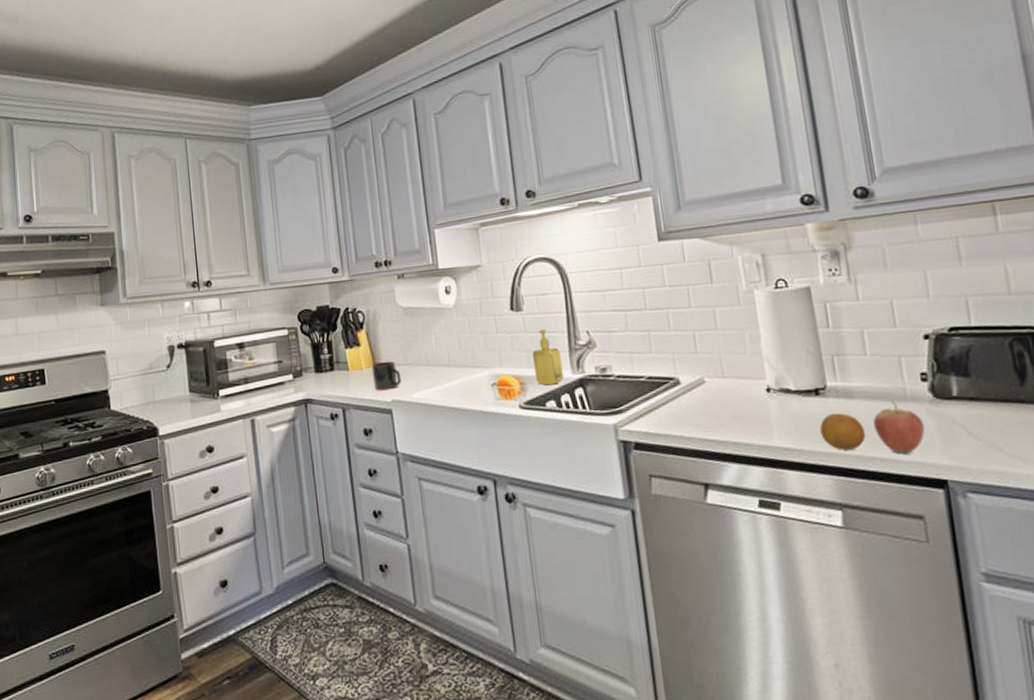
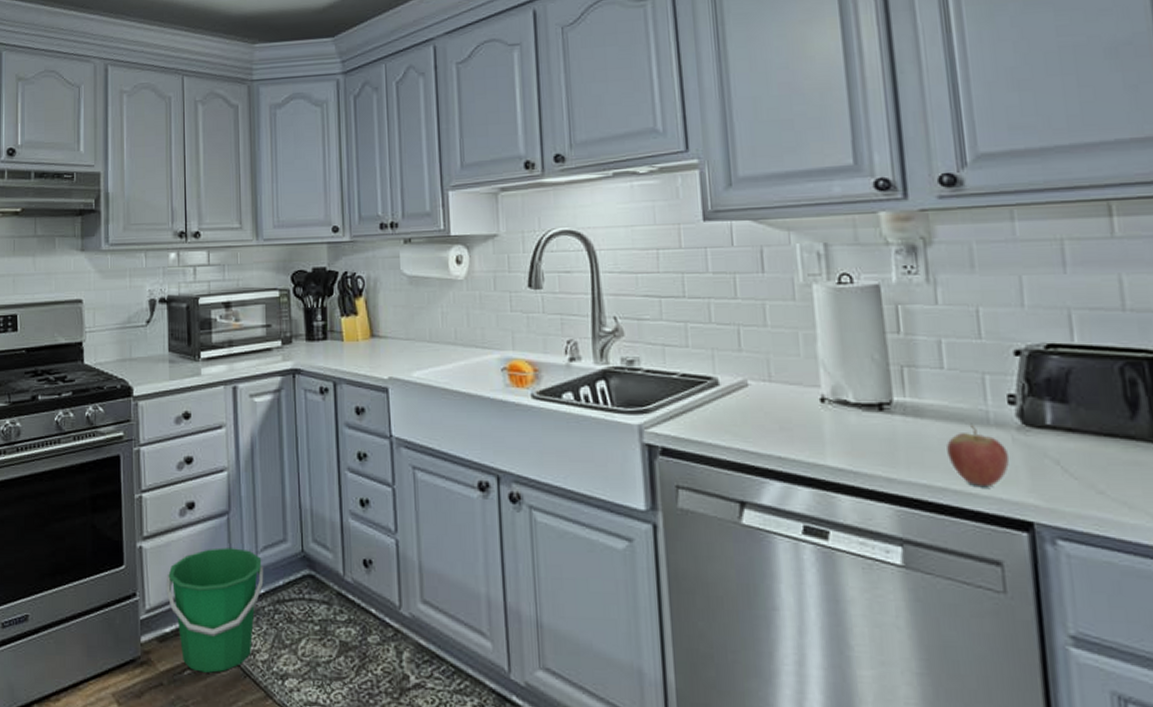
bucket: none [201,565,291,681] -> present [165,548,264,673]
mug: present [371,361,402,391] -> none [368,333,401,366]
soap dispenser: present [532,328,564,386] -> none [550,310,584,375]
fruit: present [819,413,866,450] -> none [881,433,937,477]

